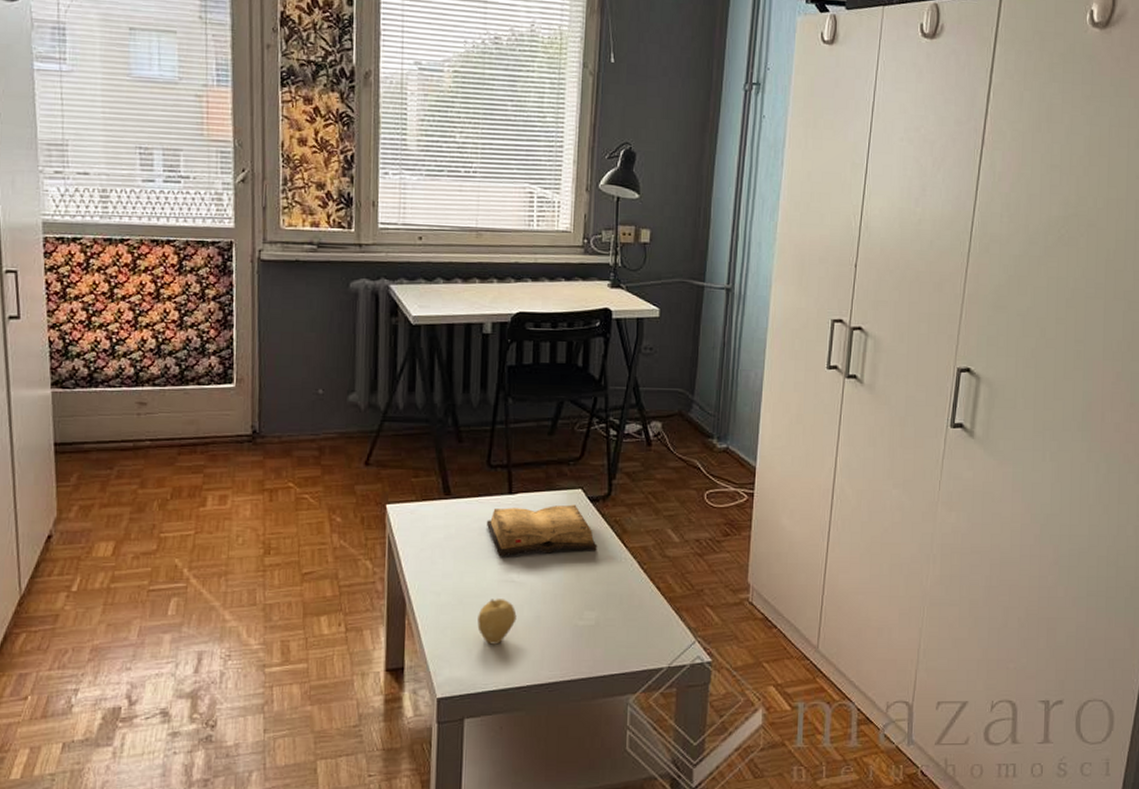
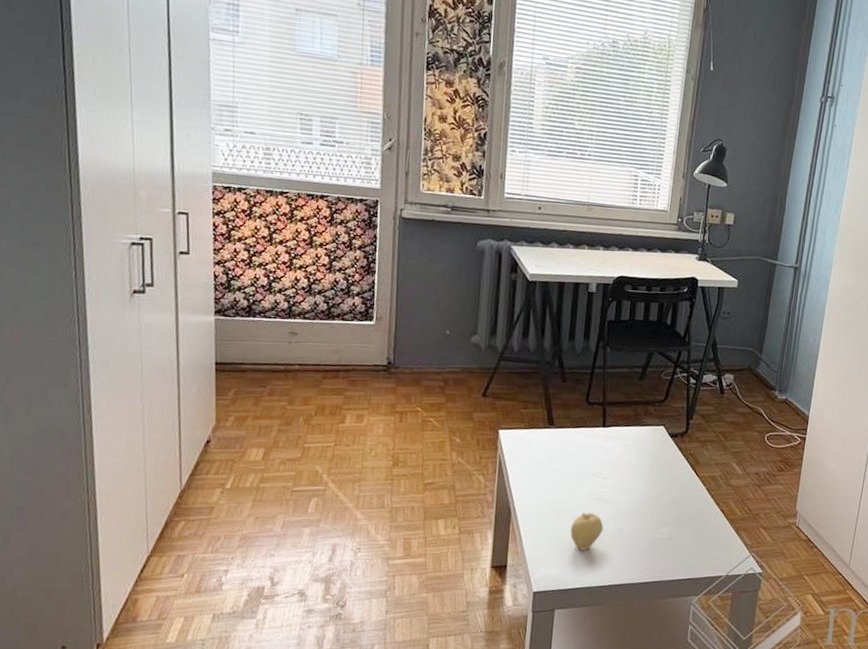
diary: present [487,504,598,557] -> none [583,438,674,479]

